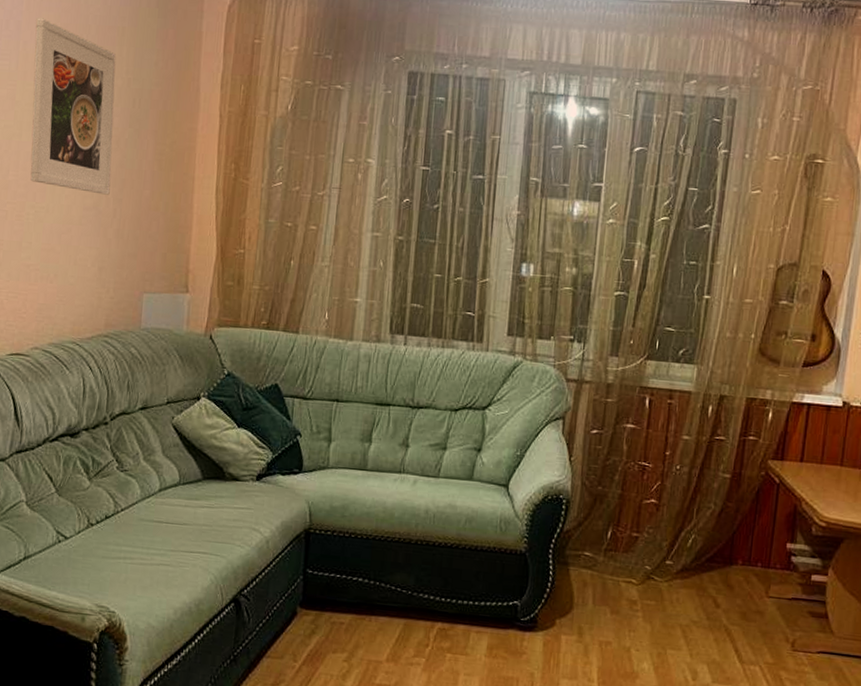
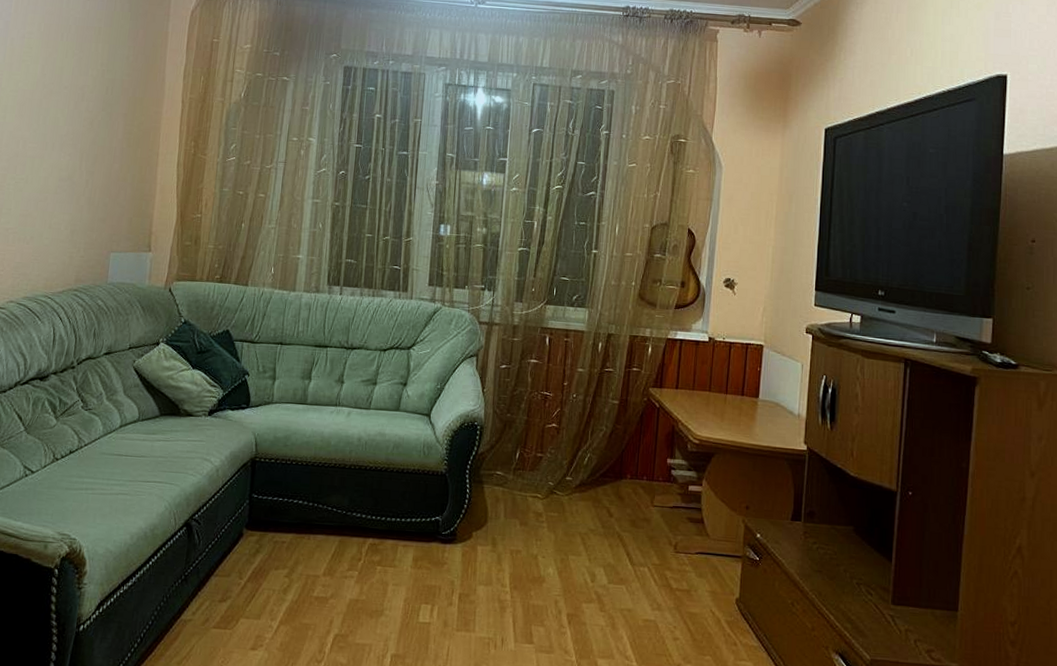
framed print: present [30,18,116,195] -> none [12,19,93,168]

